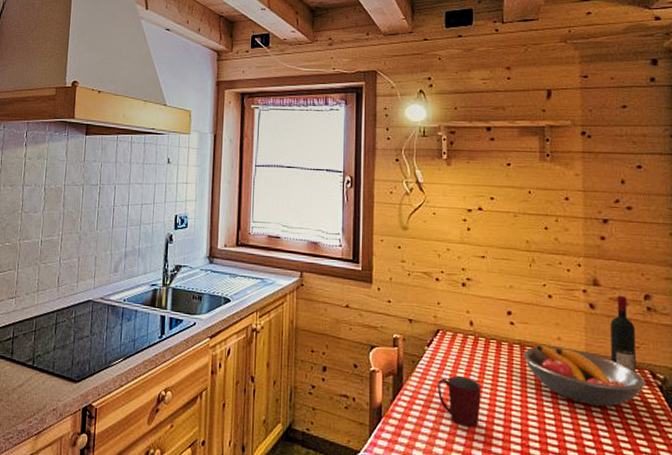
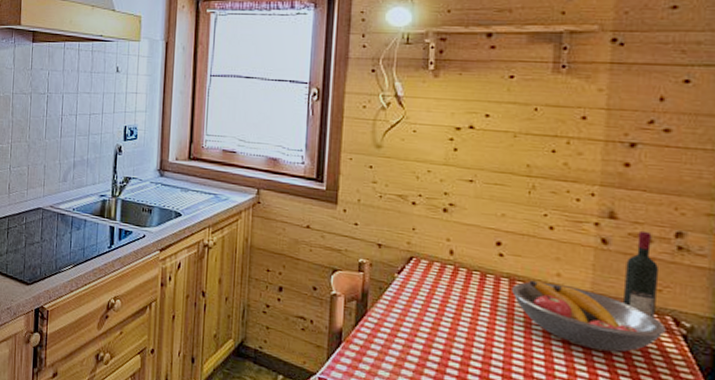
mug: present [438,376,481,427] -> none [407,306,458,360]

